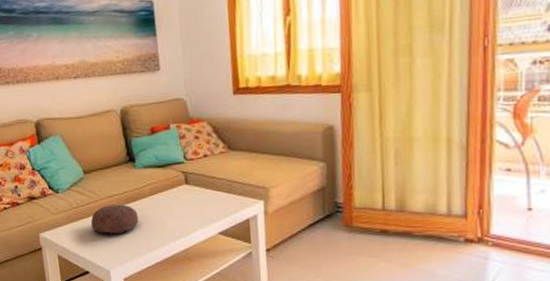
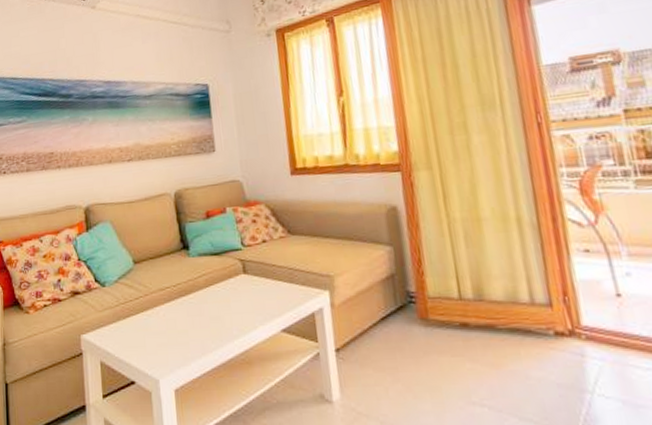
decorative bowl: present [90,204,139,235] -> none [139,298,193,335]

